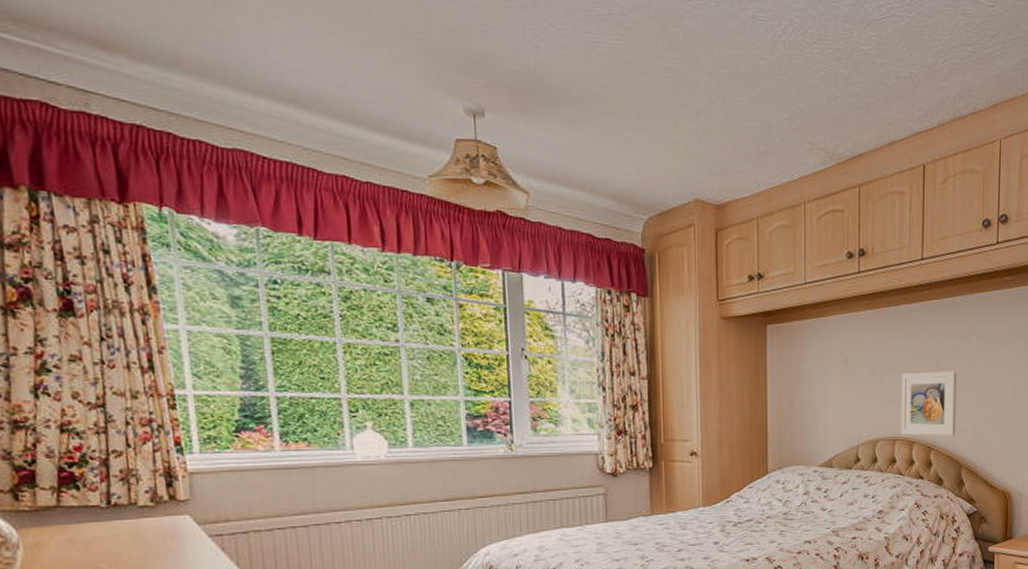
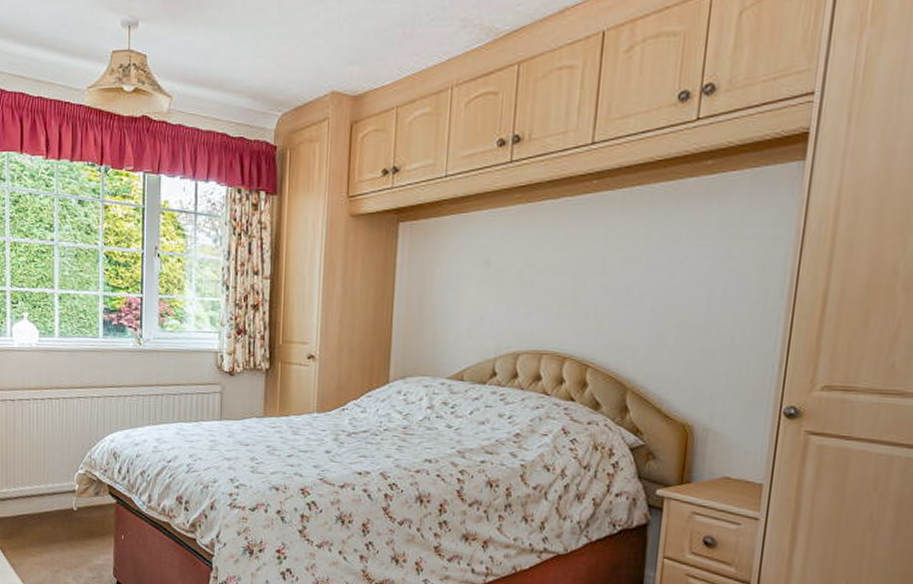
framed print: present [901,371,957,436] -> none [550,275,629,353]

